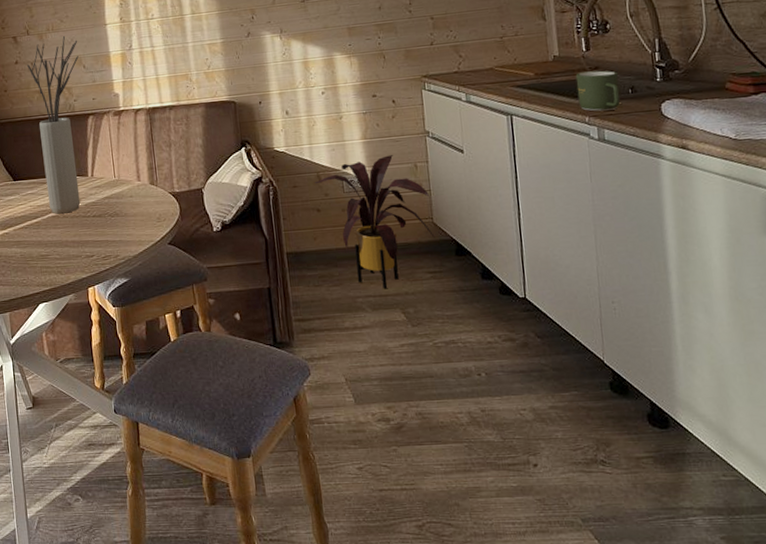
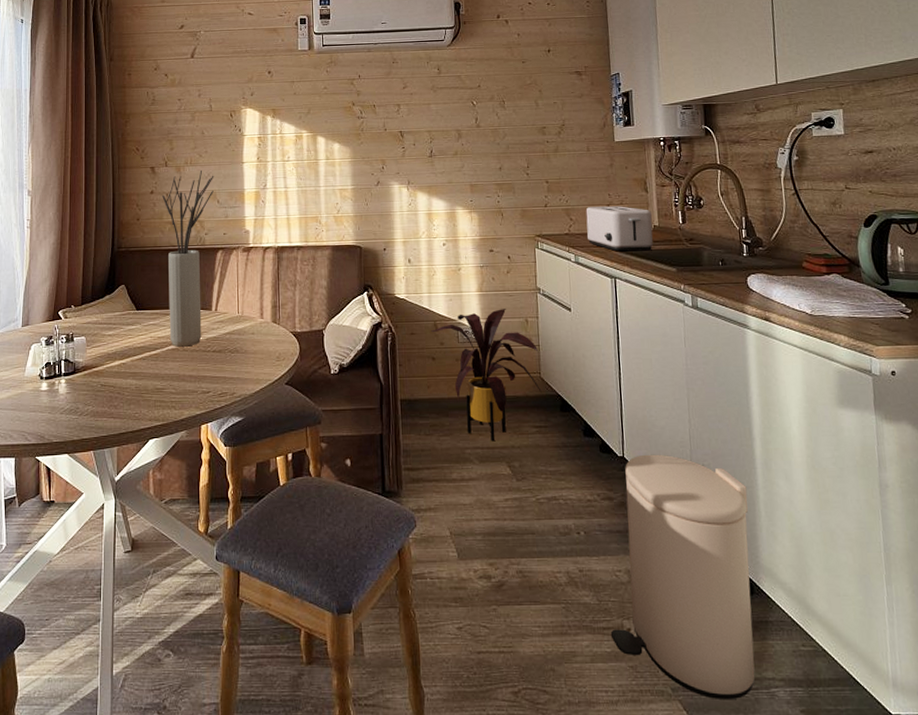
toaster: none [476,37,554,87] -> present [586,206,654,252]
pedal bin: none [516,293,671,529] -> present [610,454,755,700]
mug: present [575,70,621,112] -> none [673,242,712,280]

